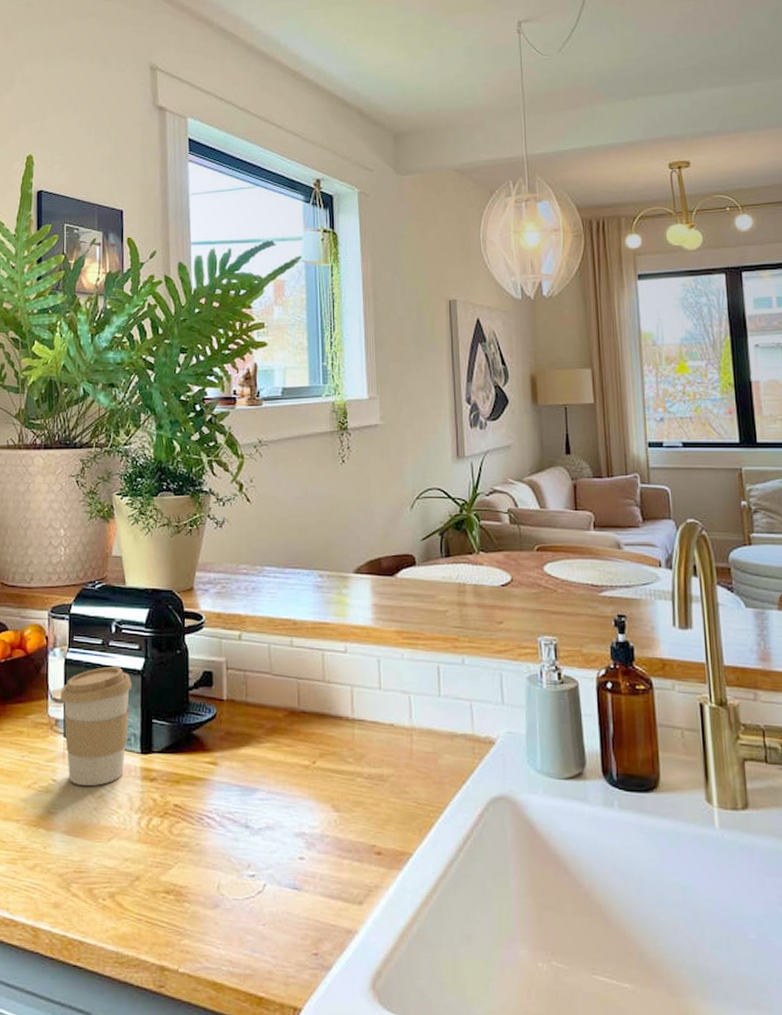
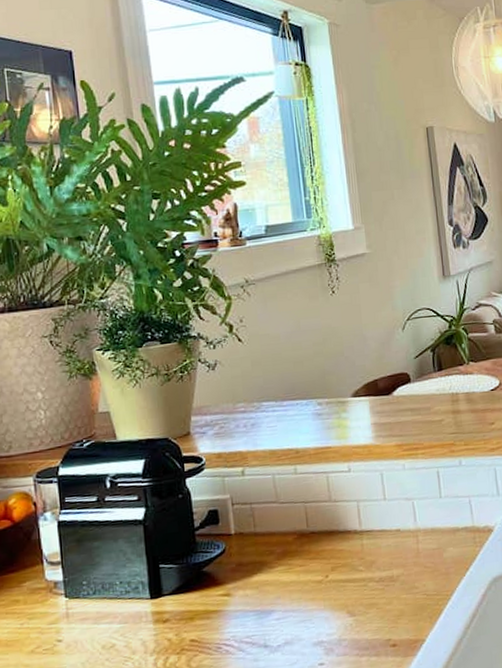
coffee cup: present [60,667,133,786] -> none [56,520,135,641]

